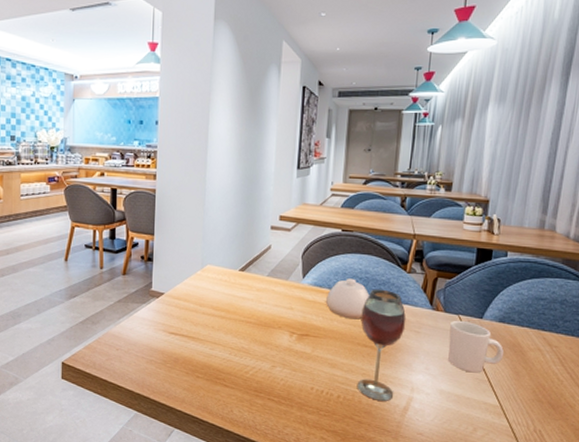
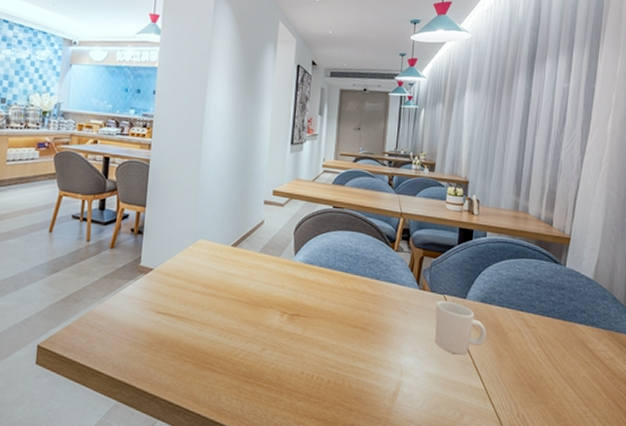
sugar bowl: present [325,278,370,320] -> none [316,256,360,299]
wineglass: present [357,289,407,401] -> none [347,267,395,386]

